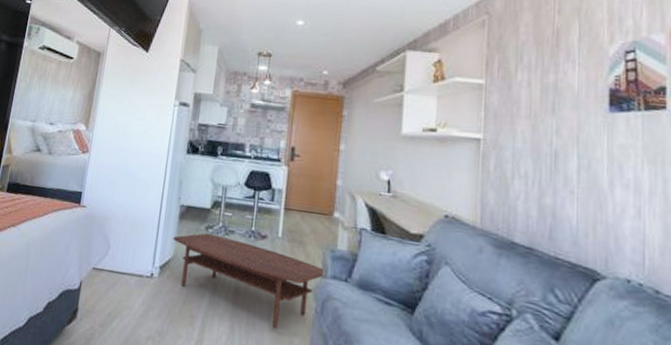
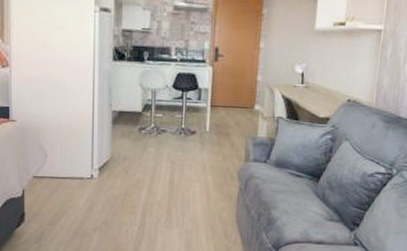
coffee table: present [173,233,326,330] -> none [108,134,248,208]

